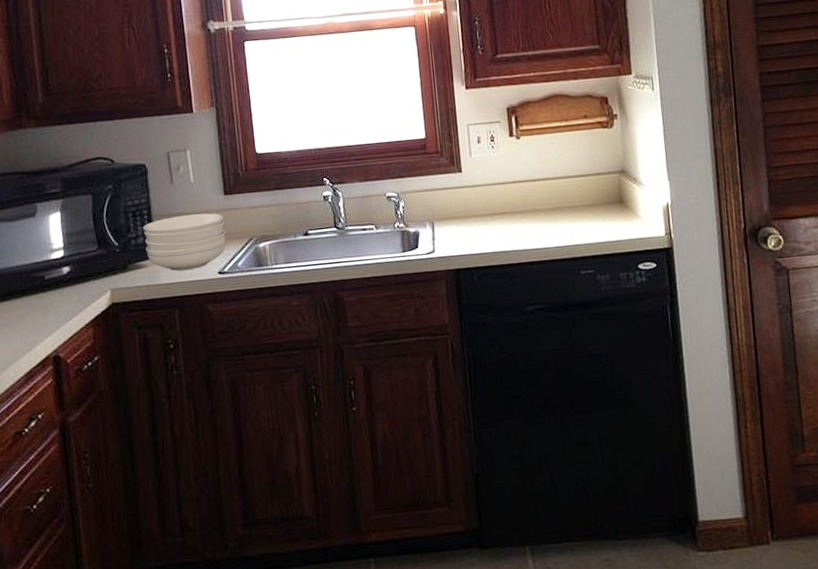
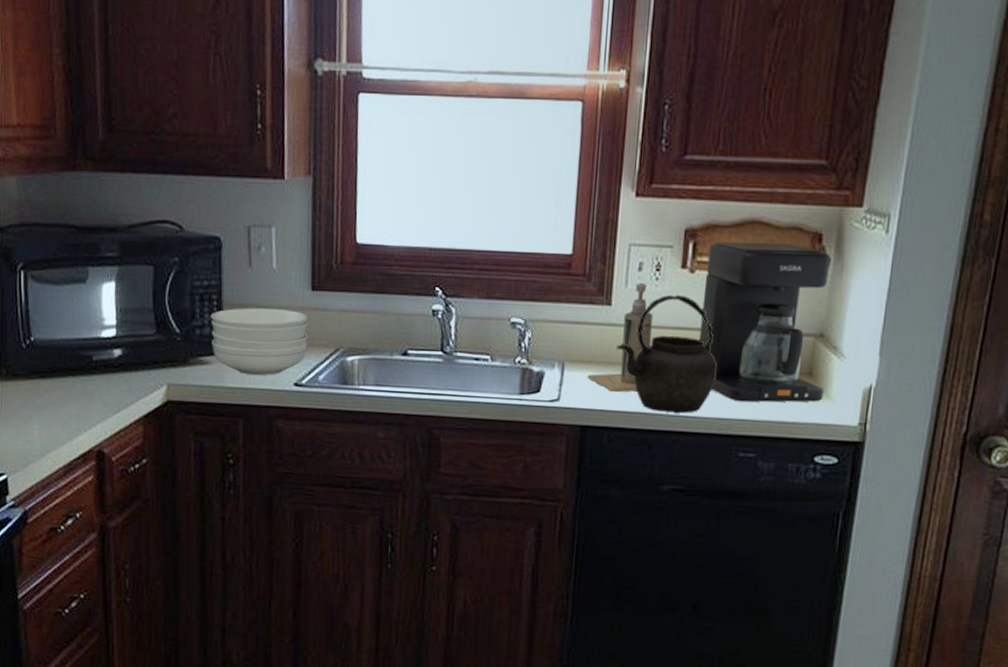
soap dispenser: none [453,151,498,239] -> present [587,282,653,392]
kettle: none [471,156,552,249] -> present [616,294,718,413]
coffee maker: none [527,107,635,232] -> present [699,242,831,403]

